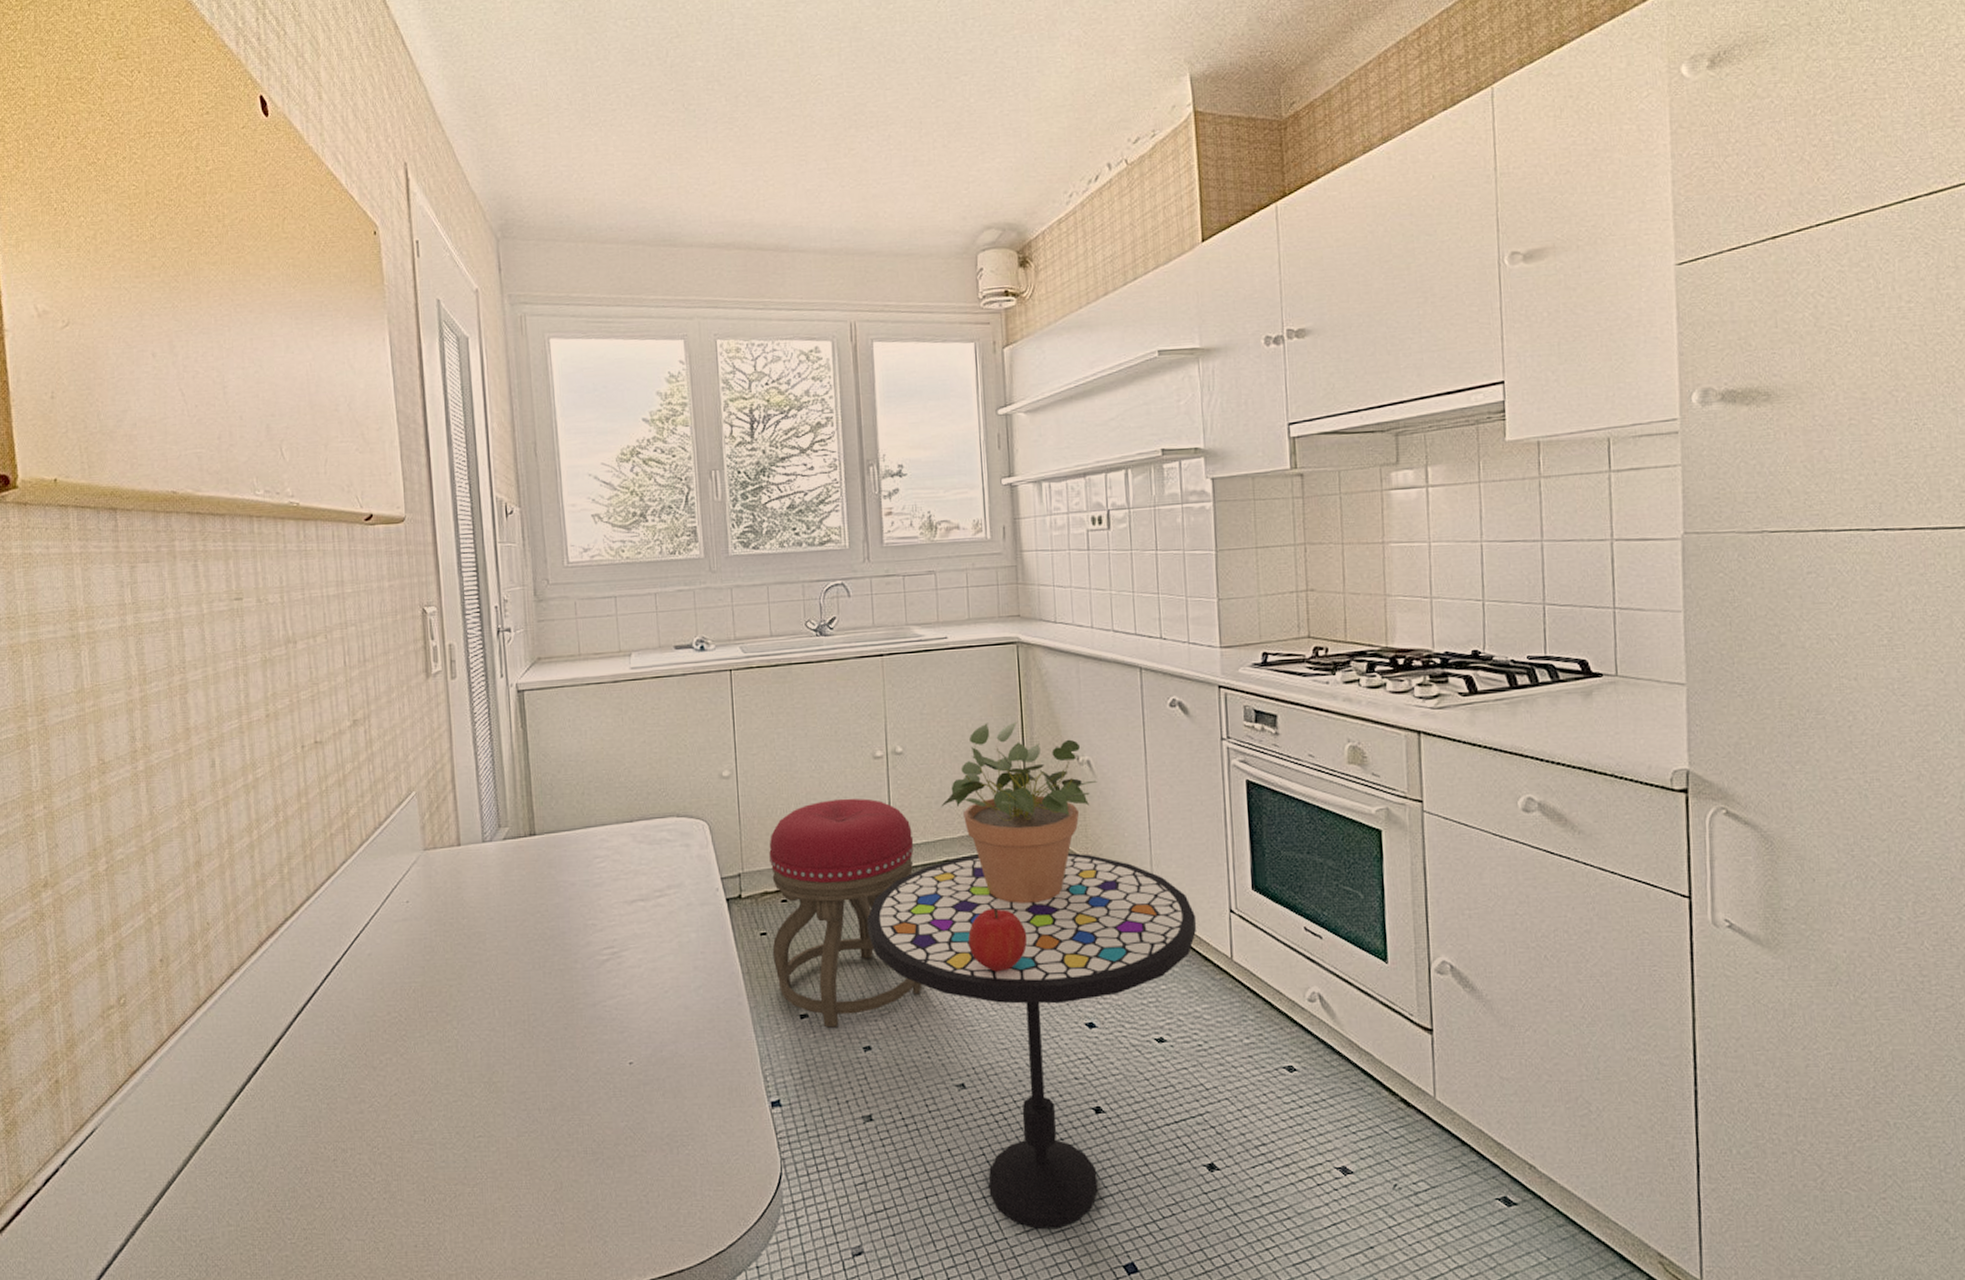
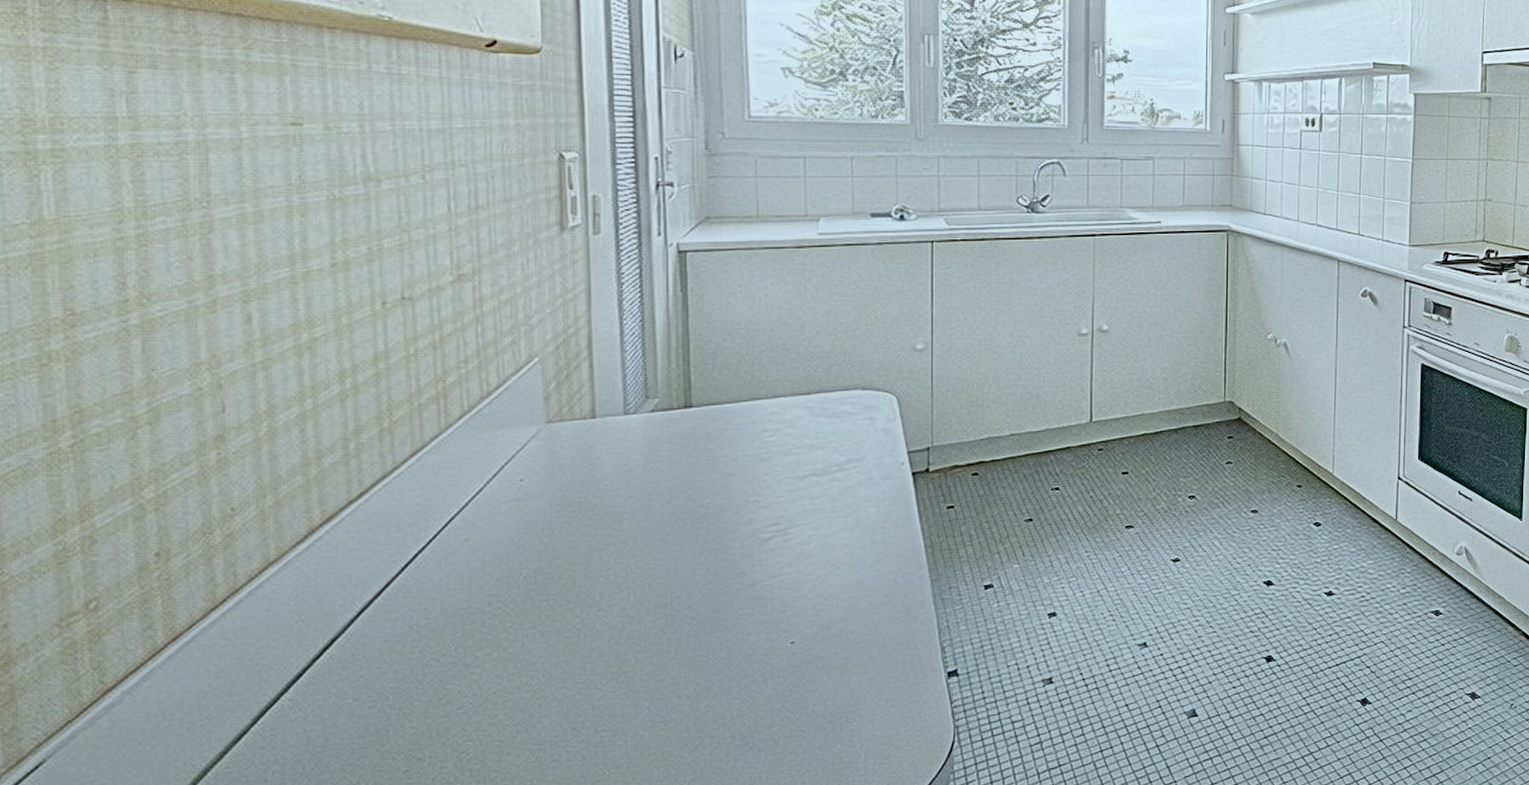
stool: present [769,798,922,1028] -> none [959,373,1113,597]
side table: present [866,853,1197,1229] -> none [1060,427,1369,770]
potted plant: present [941,721,1097,904] -> none [1142,304,1292,474]
fruit: present [968,908,1028,972] -> none [1160,479,1216,538]

